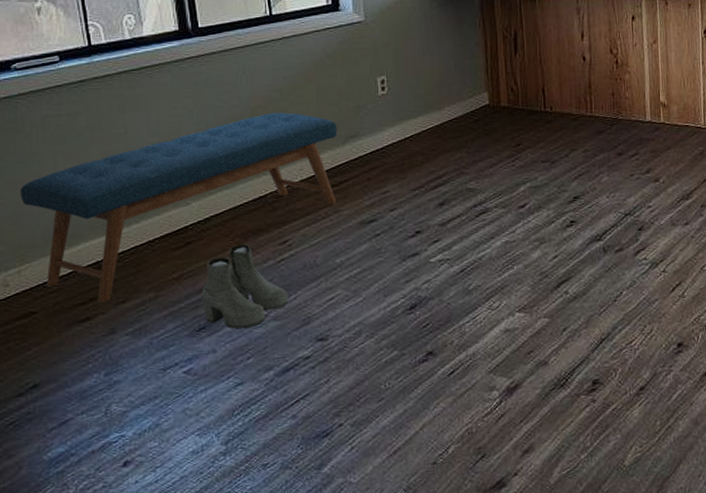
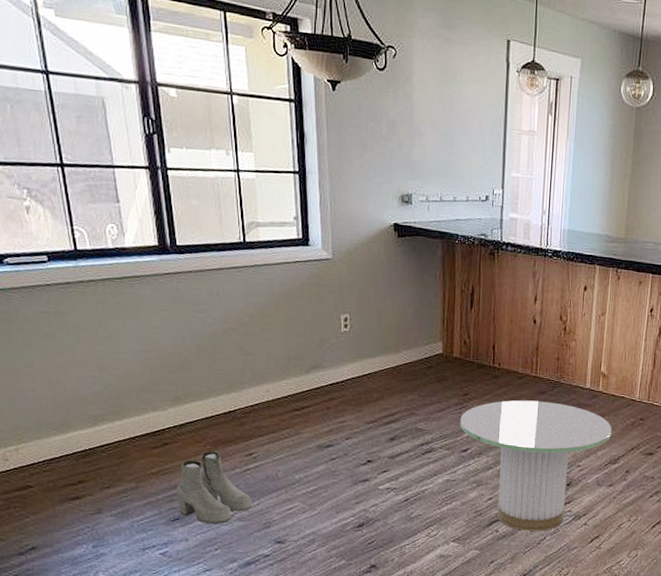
bench: present [20,112,338,303] -> none [15,335,302,486]
side table: none [514,141,680,288] -> present [460,400,612,531]

